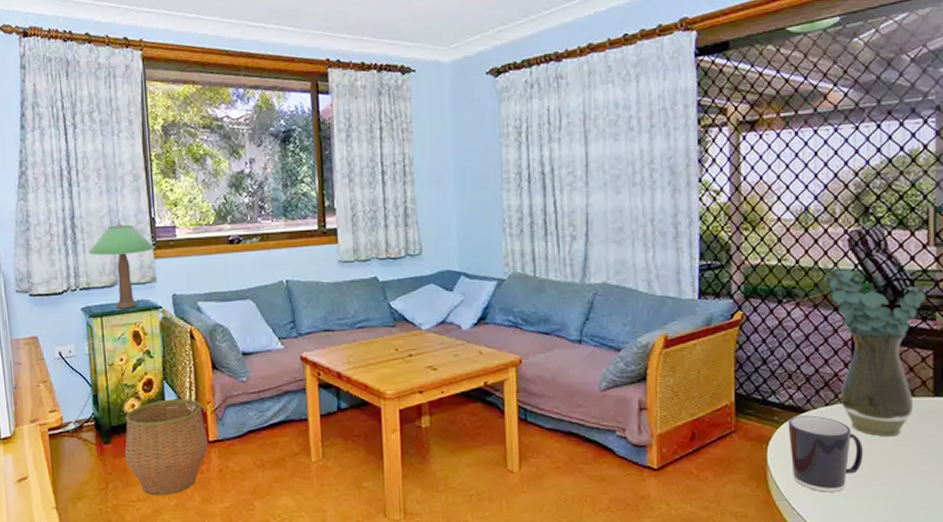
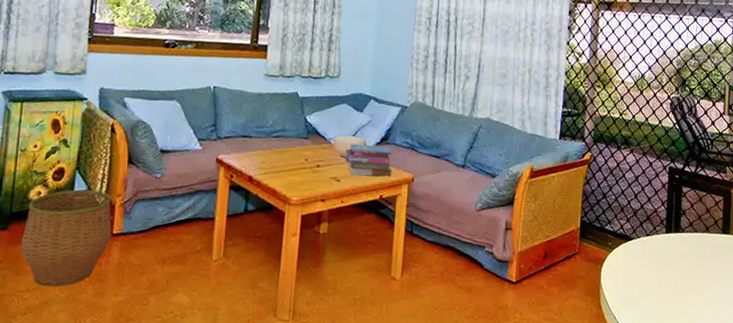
table lamp: present [87,223,156,309] -> none [19,15,92,97]
bowl: none [423,319,461,344] -> present [333,135,366,158]
books: none [439,326,494,362] -> present [345,143,392,177]
mug: present [788,415,863,492] -> none [618,243,671,309]
vase: present [823,263,927,437] -> none [651,120,721,265]

